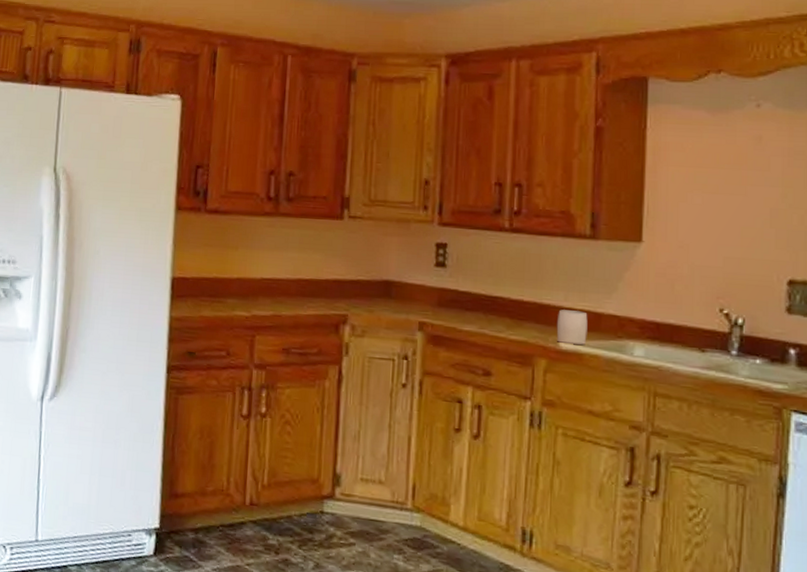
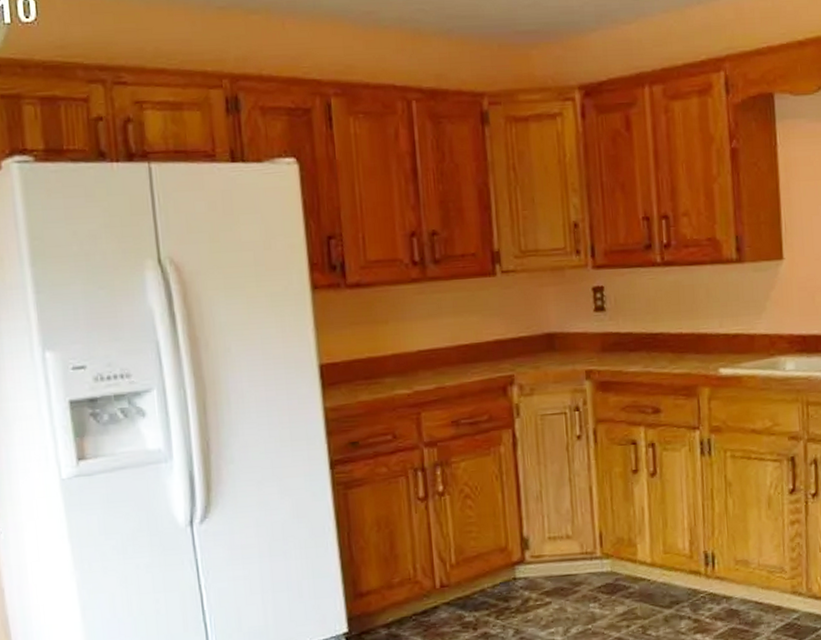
mug: present [556,309,588,346] -> none [714,335,744,370]

